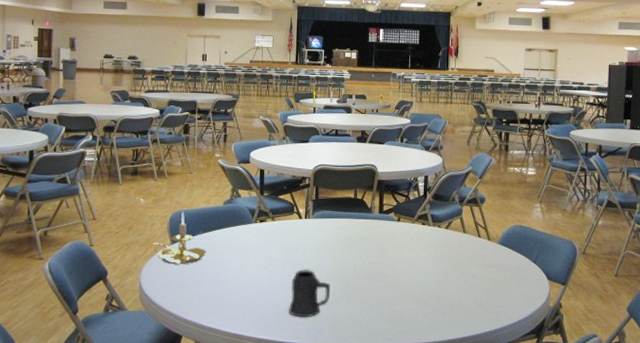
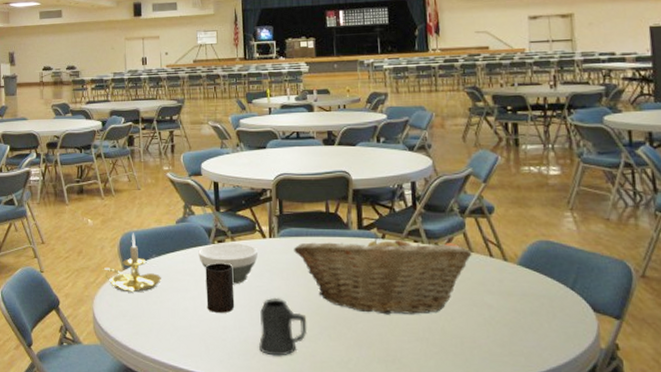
bowl: none [242,222,295,258] -> present [198,243,259,285]
cup: none [246,239,271,282] -> present [205,263,235,313]
fruit basket: none [325,216,465,283] -> present [294,232,472,315]

